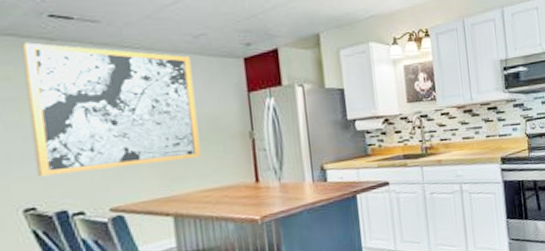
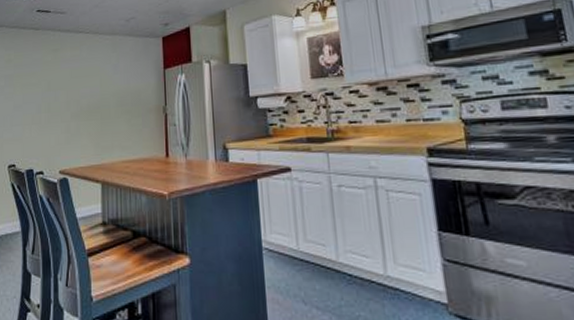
wall art: present [21,42,201,177] -> none [19,32,125,140]

